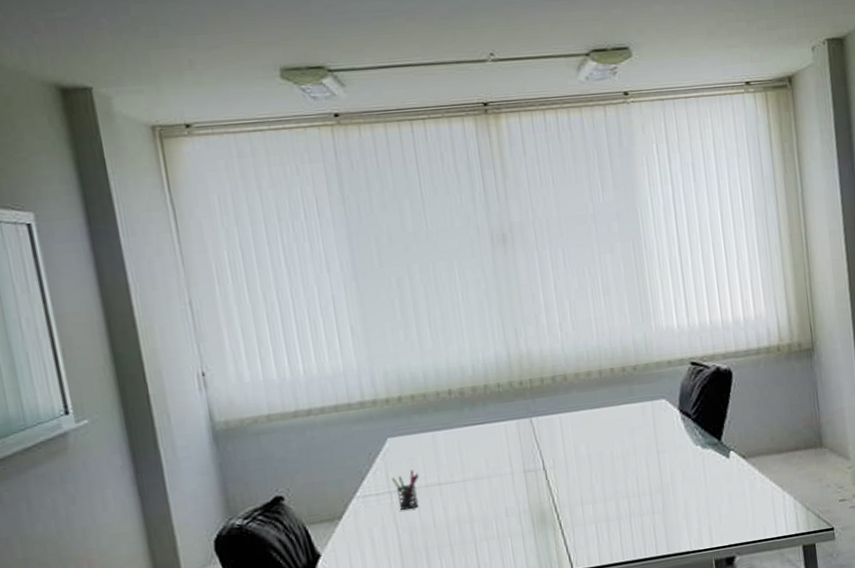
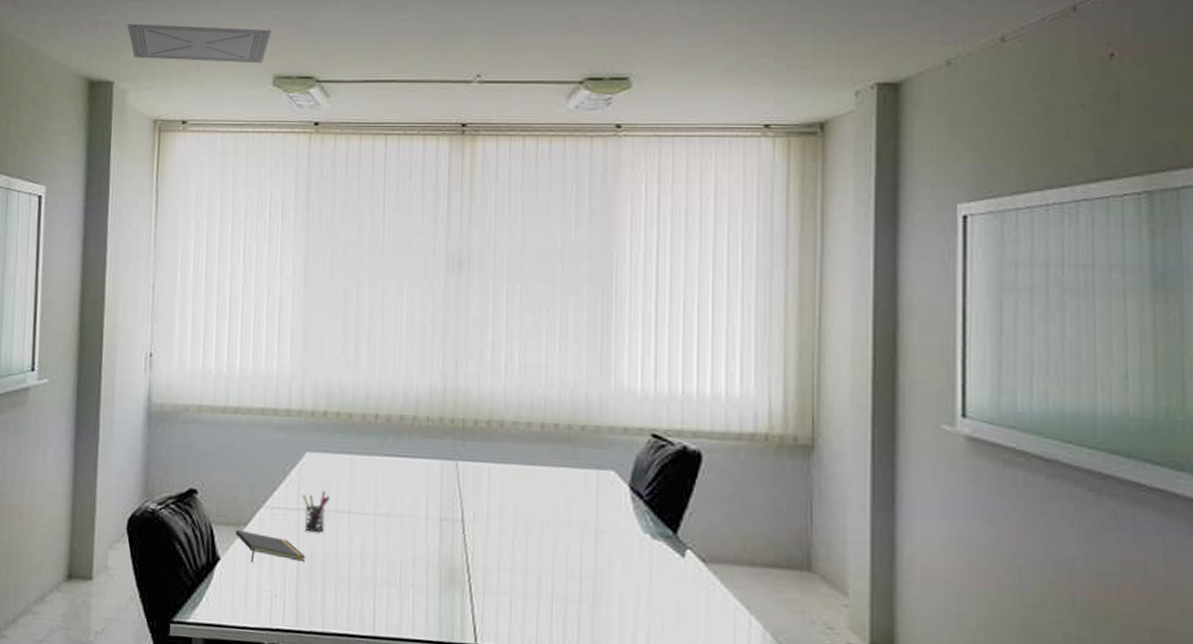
ceiling vent: none [94,18,268,59] -> present [127,24,271,63]
notepad: none [331,522,406,552] -> present [235,529,306,563]

